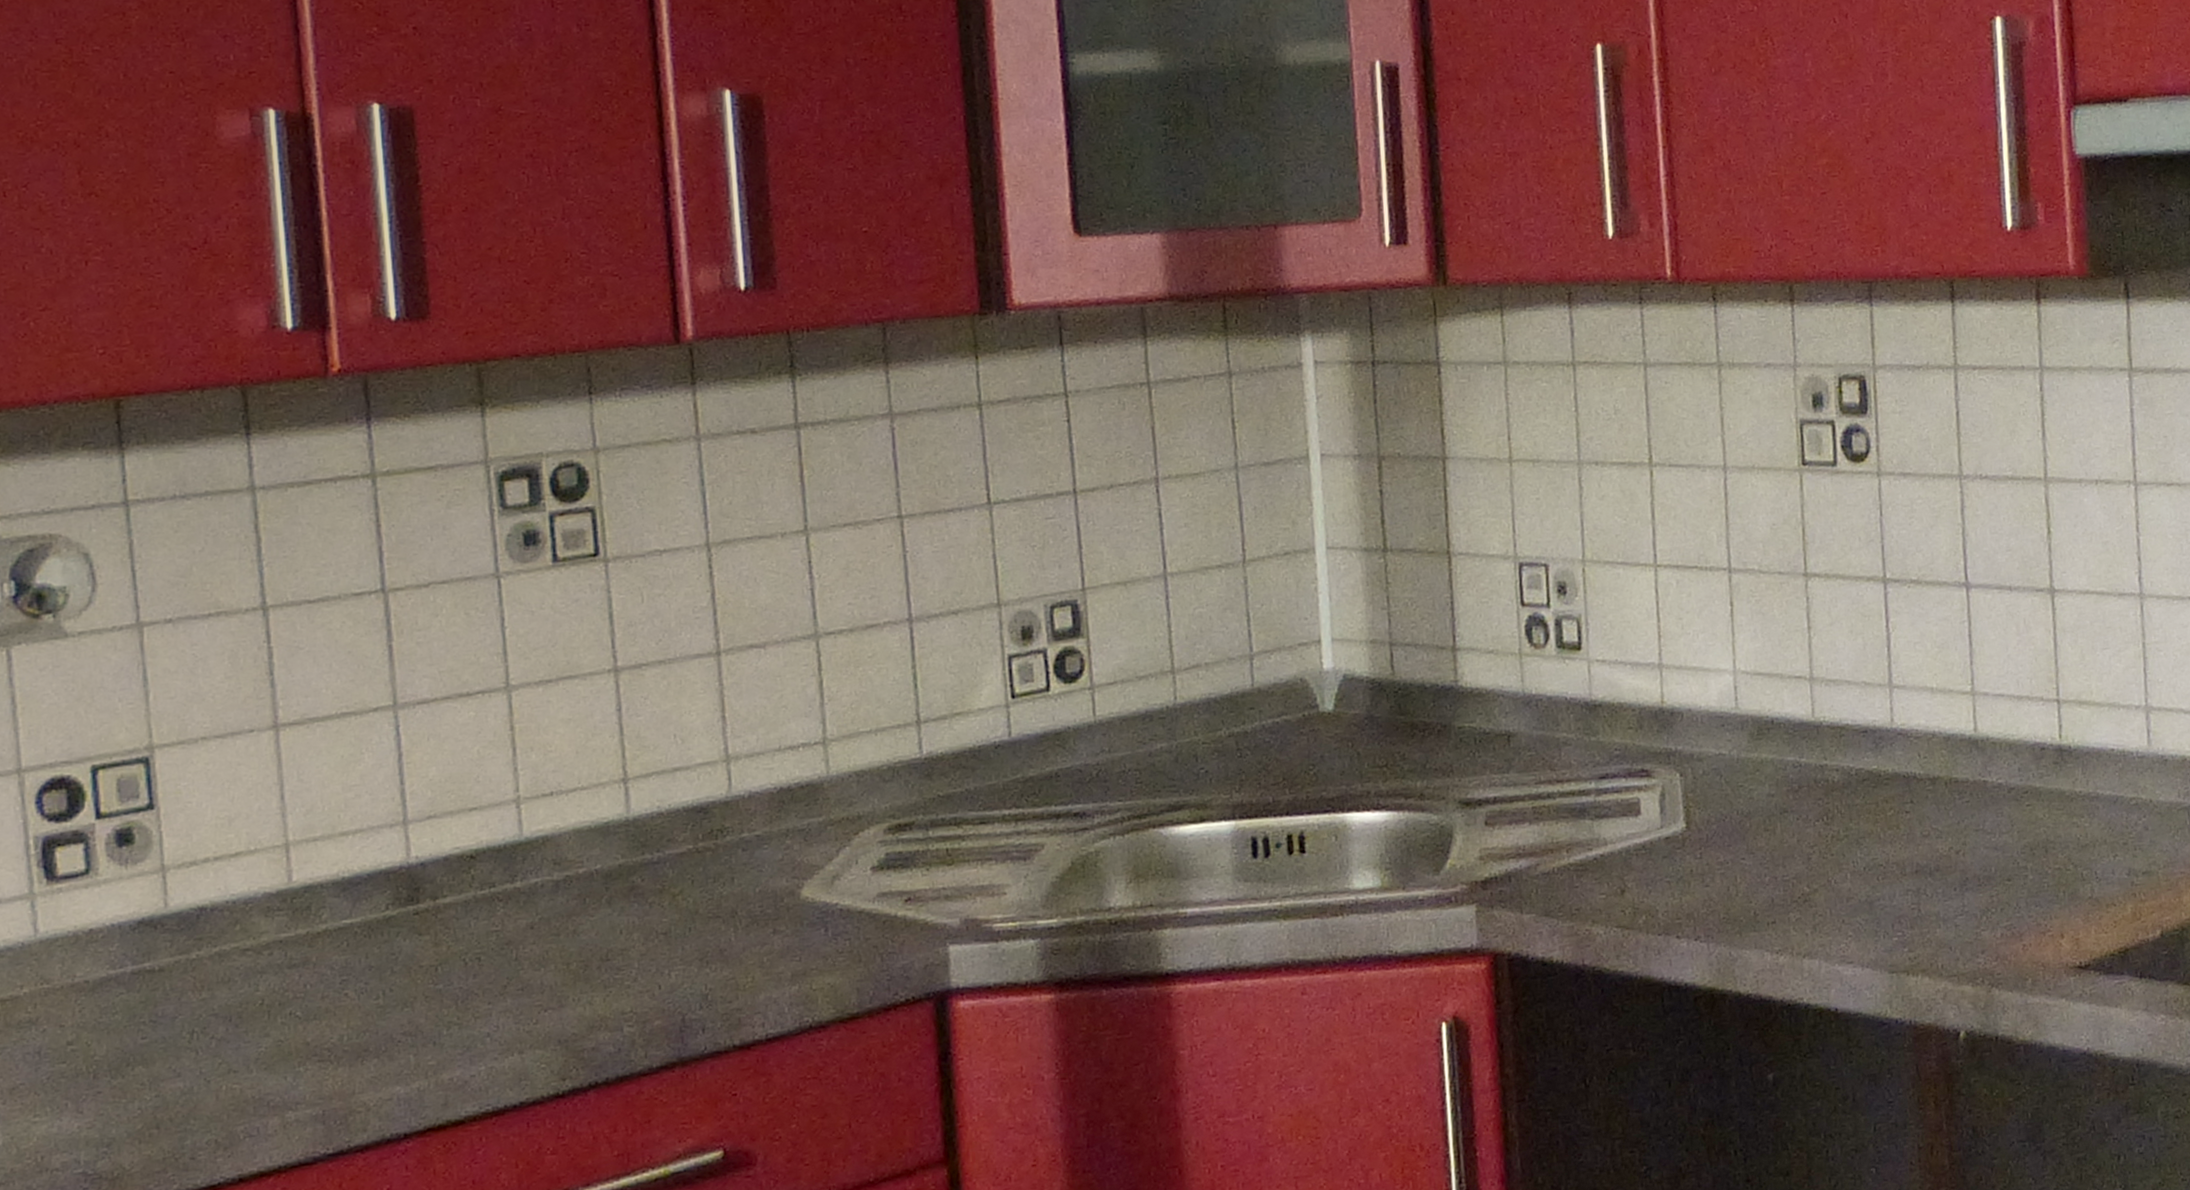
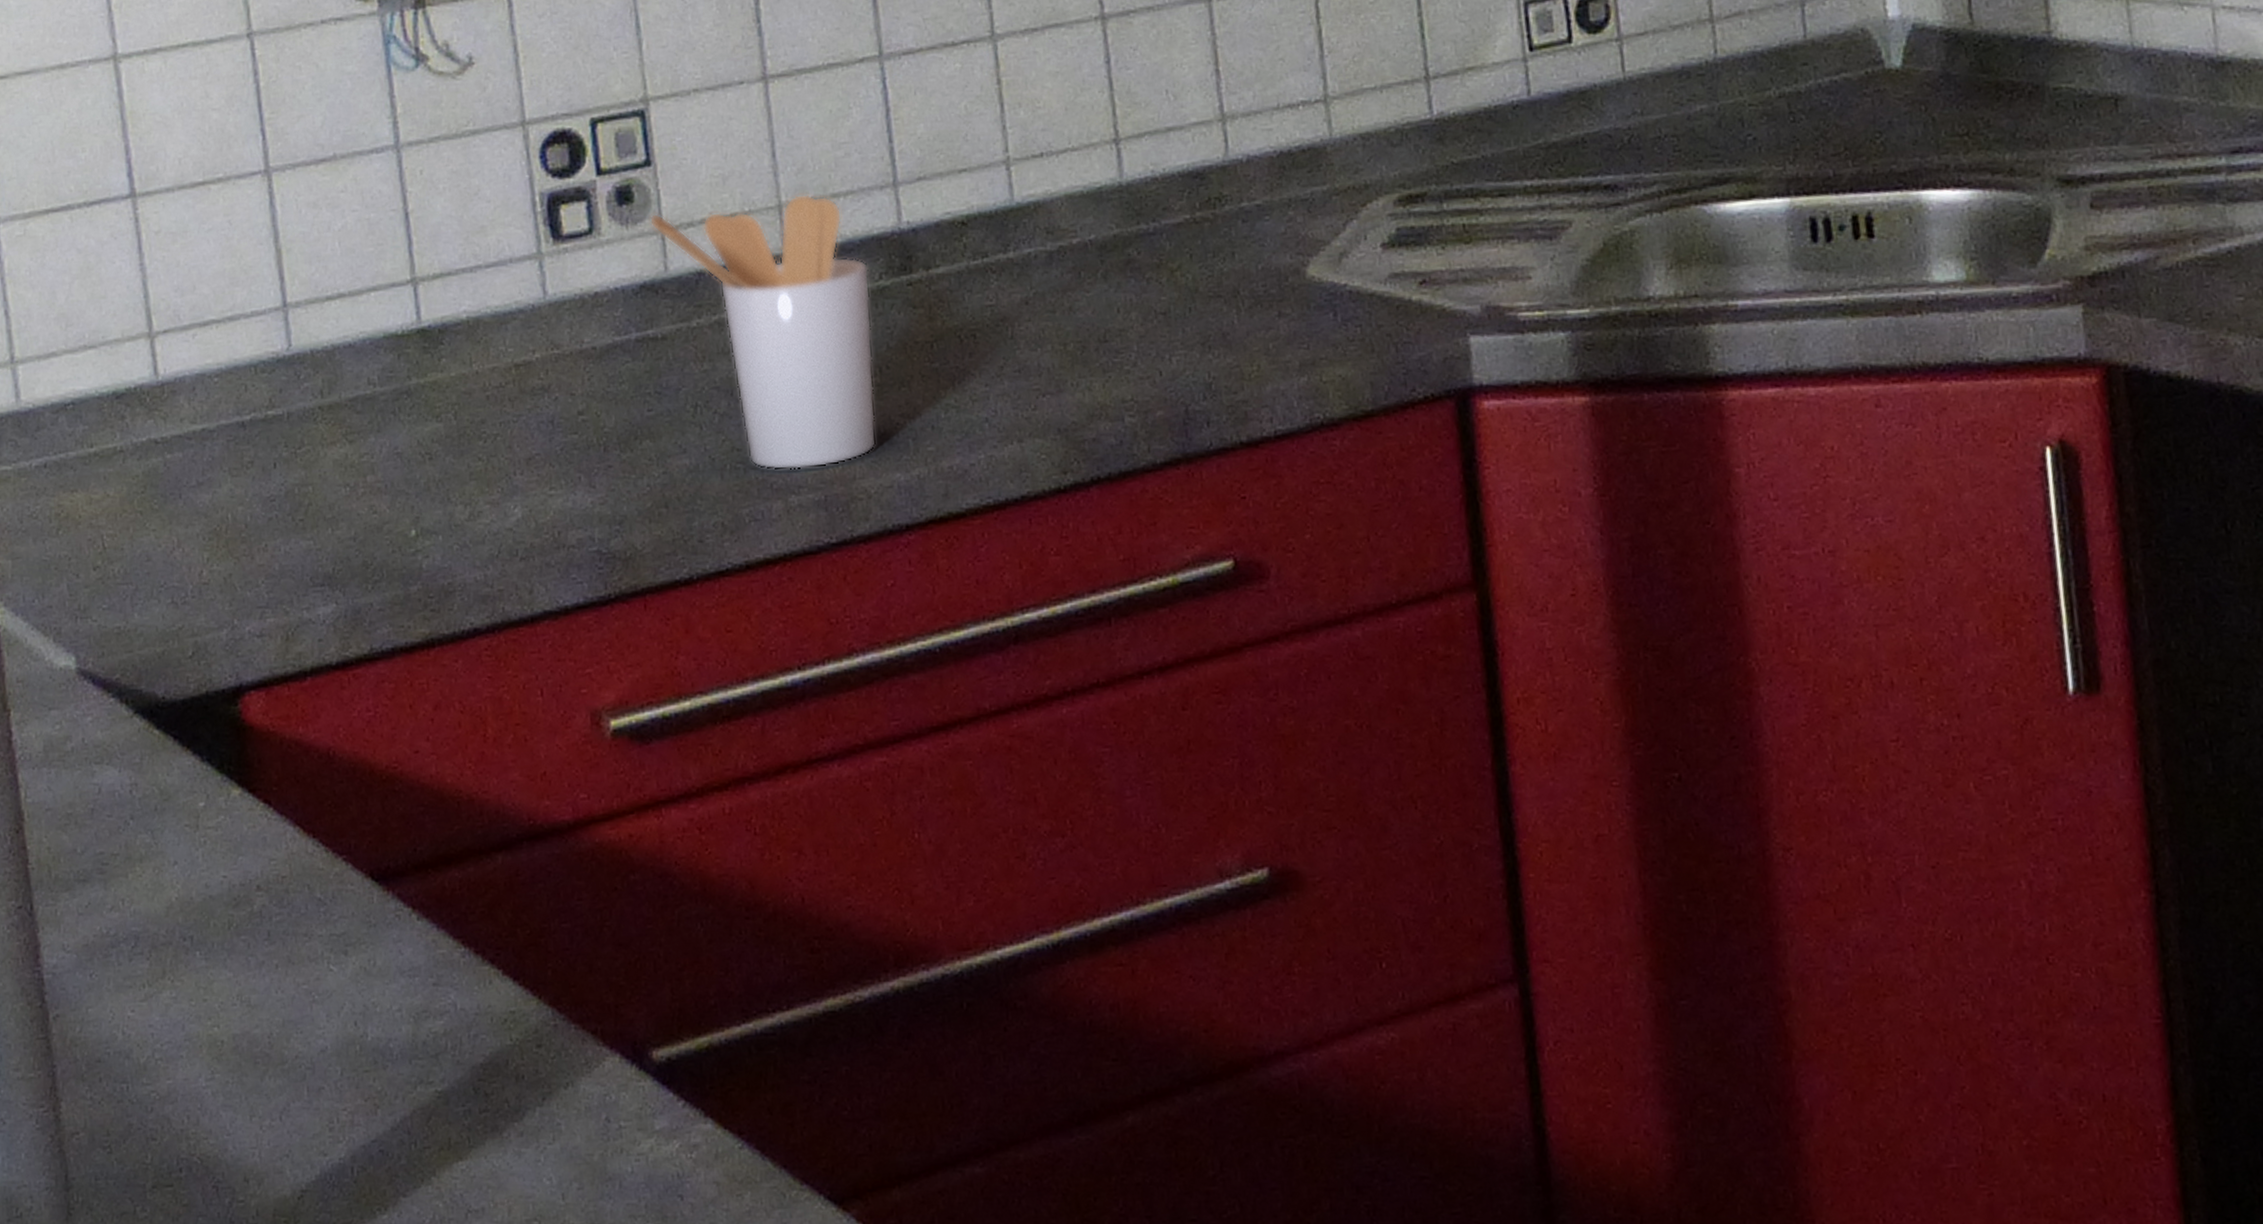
utensil holder: none [150,832,378,1090] -> present [649,193,877,471]

